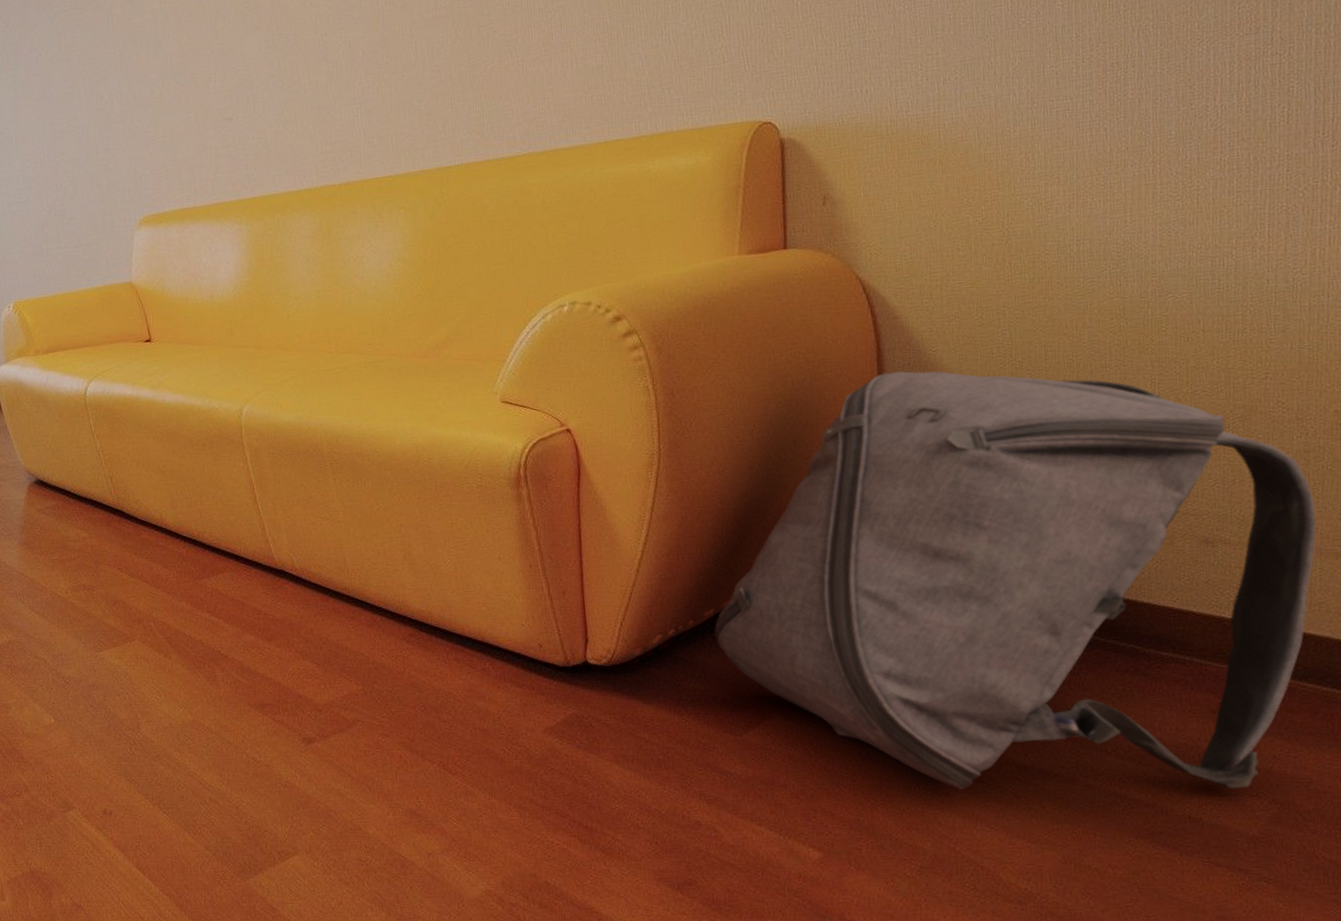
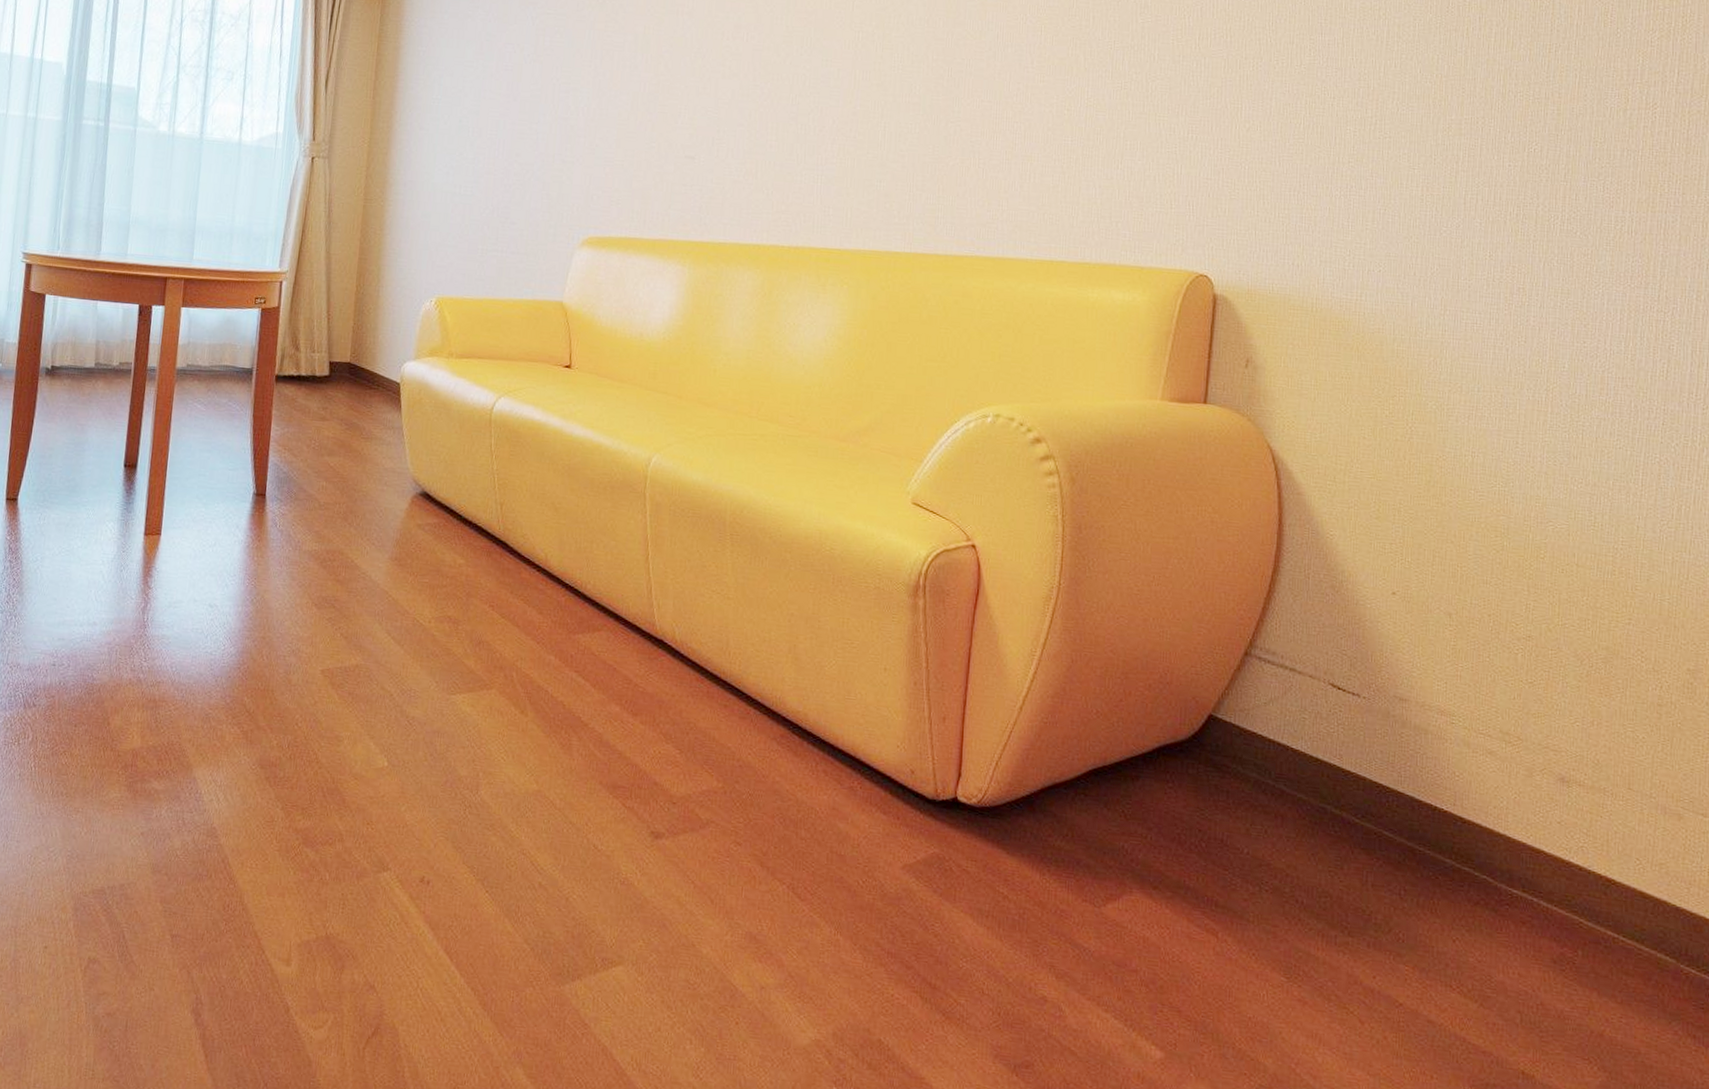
backpack: present [714,371,1317,790] -> none [1087,548,1663,1050]

